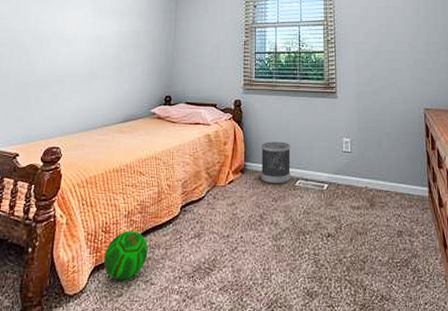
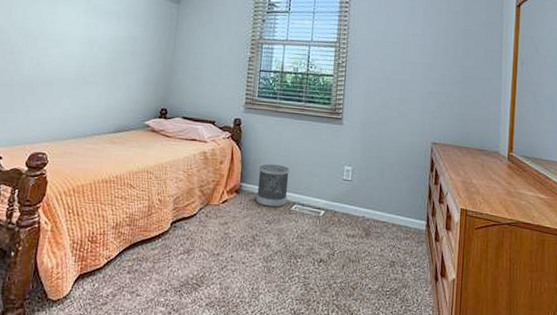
ball: present [103,230,148,280] -> none [88,241,136,290]

